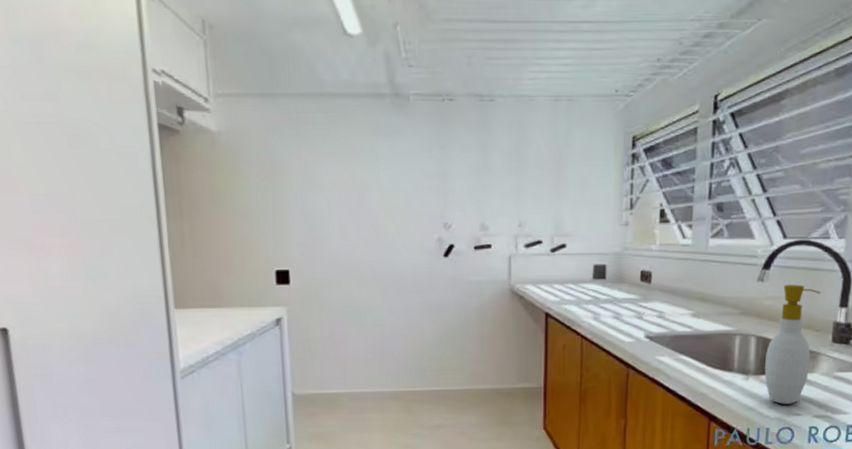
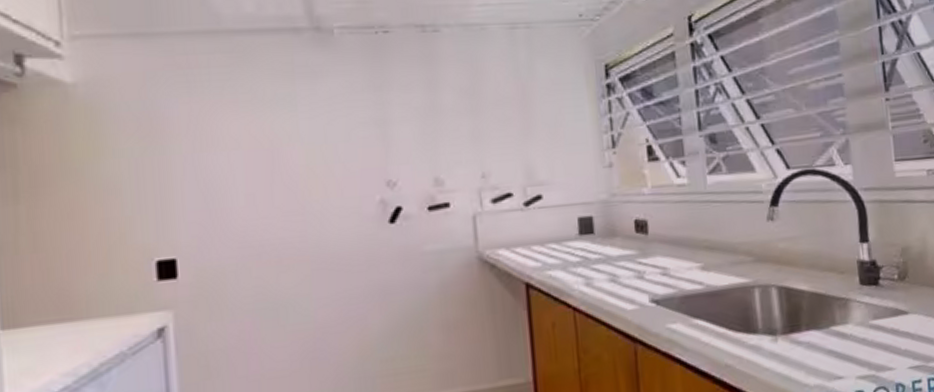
soap bottle: present [764,284,821,404] -> none [791,220,842,367]

